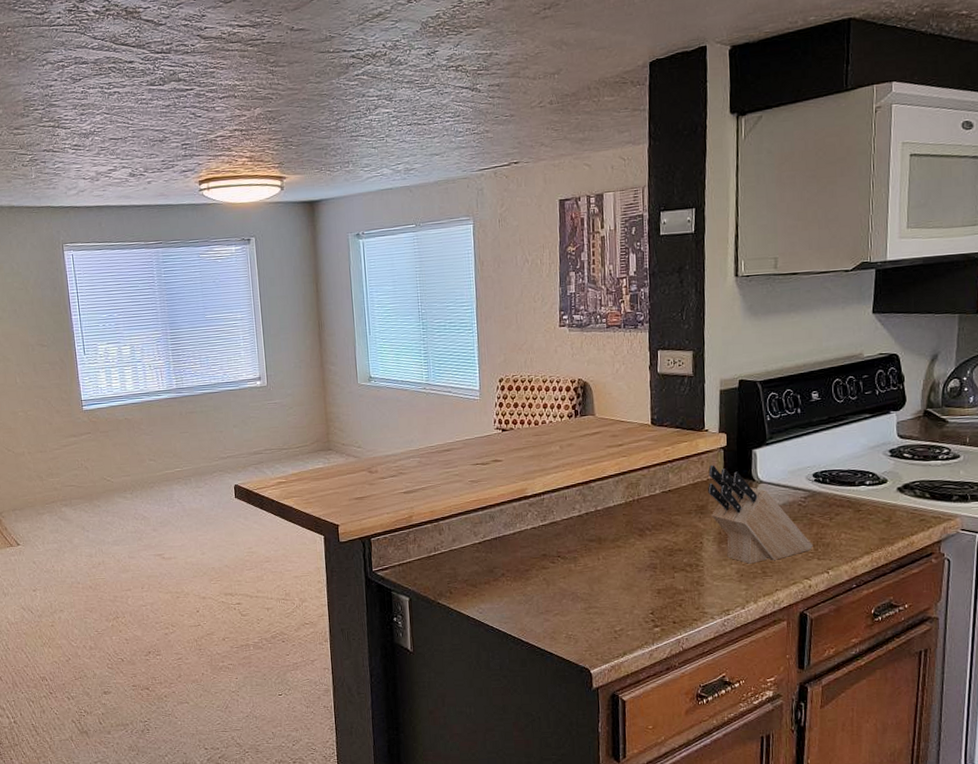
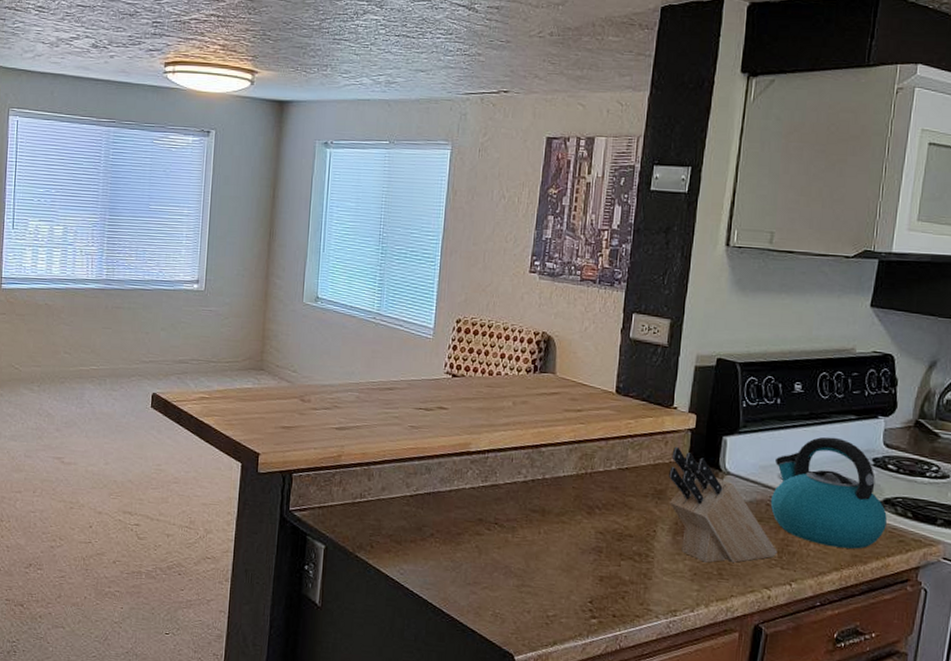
kettle: none [801,436,908,534] -> present [770,437,887,549]

